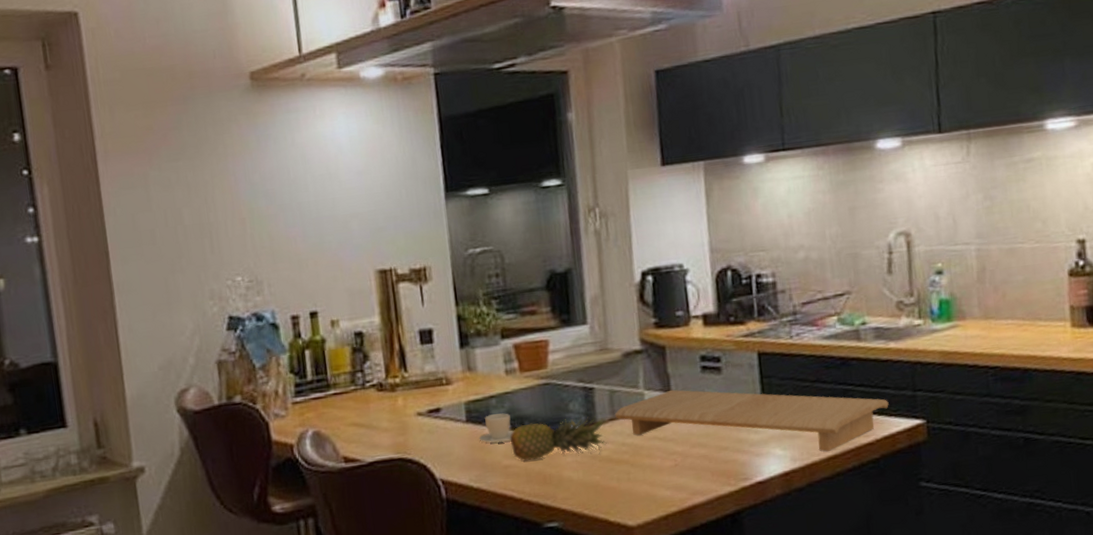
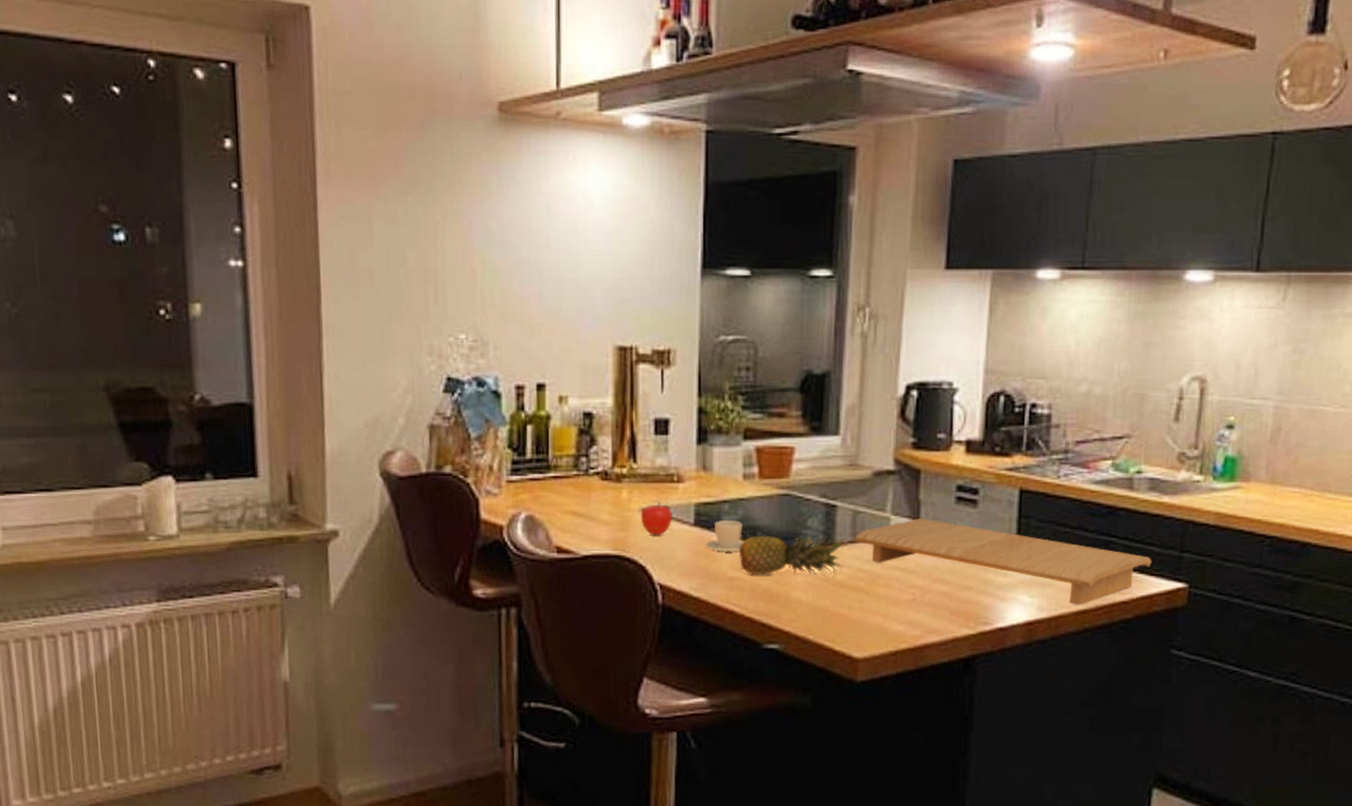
fruit: none [416,405,446,436] -> present [640,502,673,536]

